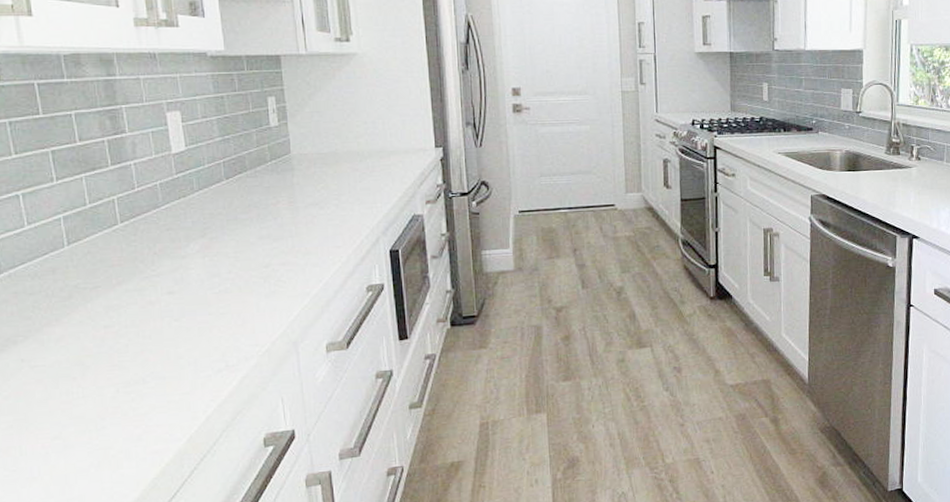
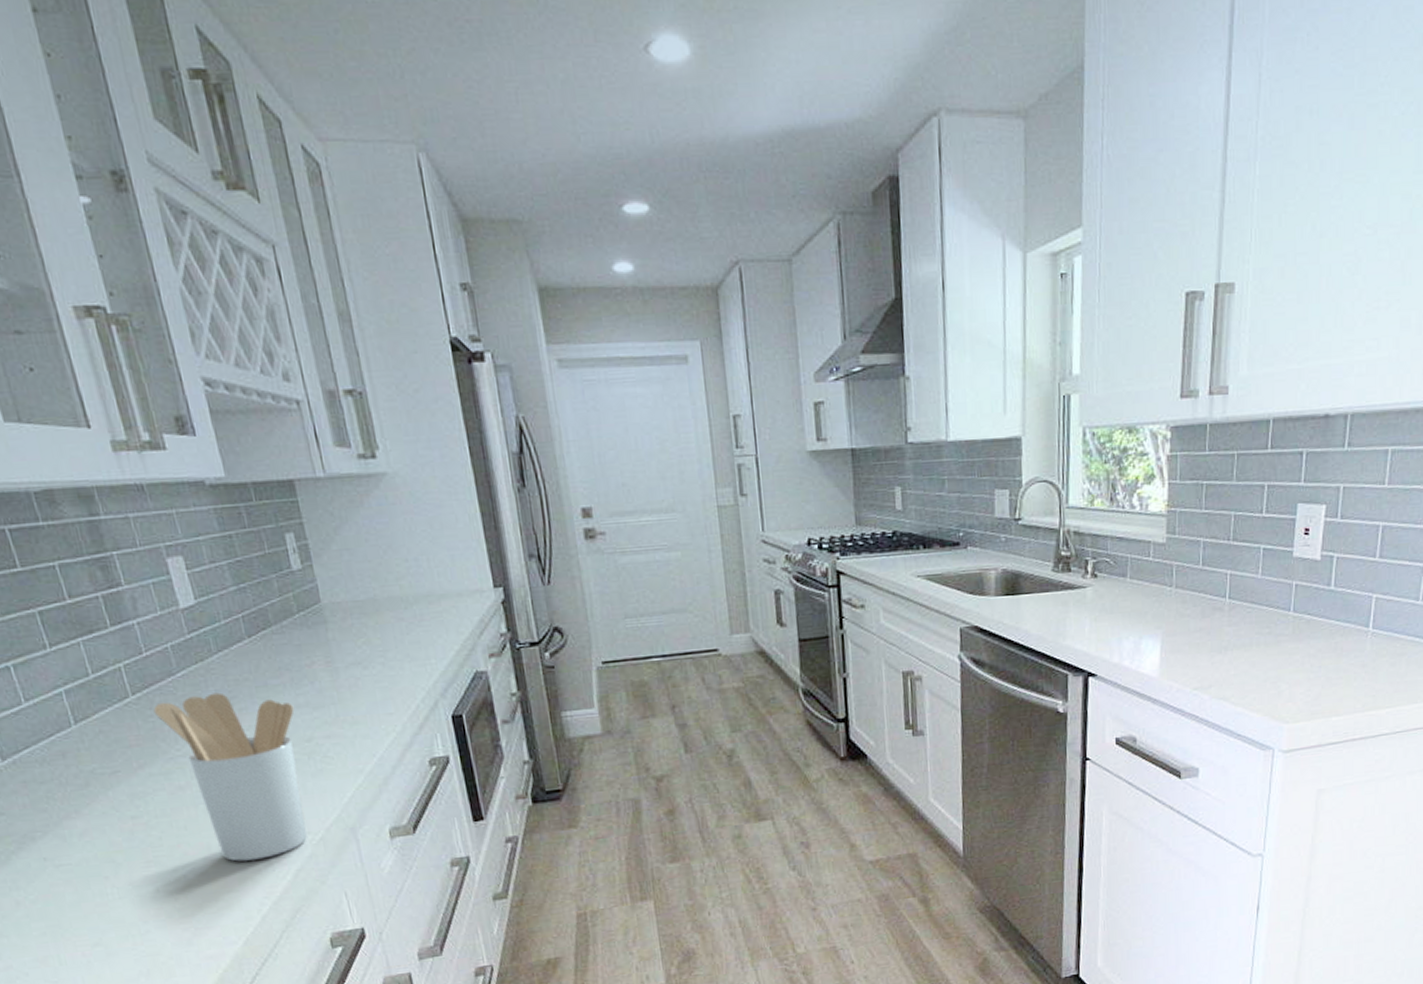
utensil holder: none [137,223,257,368] -> present [153,692,307,862]

